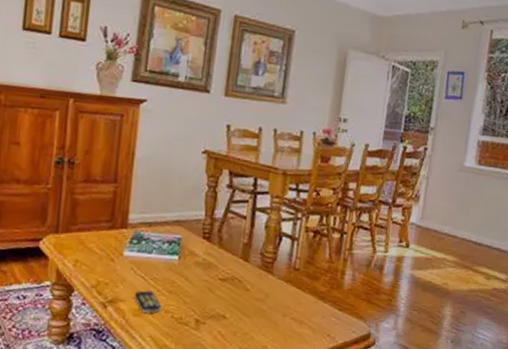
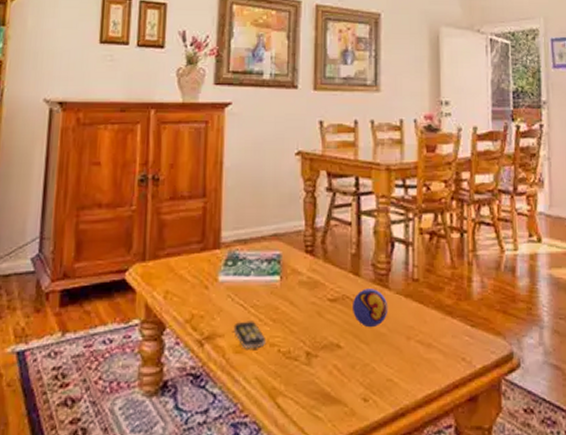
decorative ball: none [239,272,271,305] -> present [353,289,388,328]

